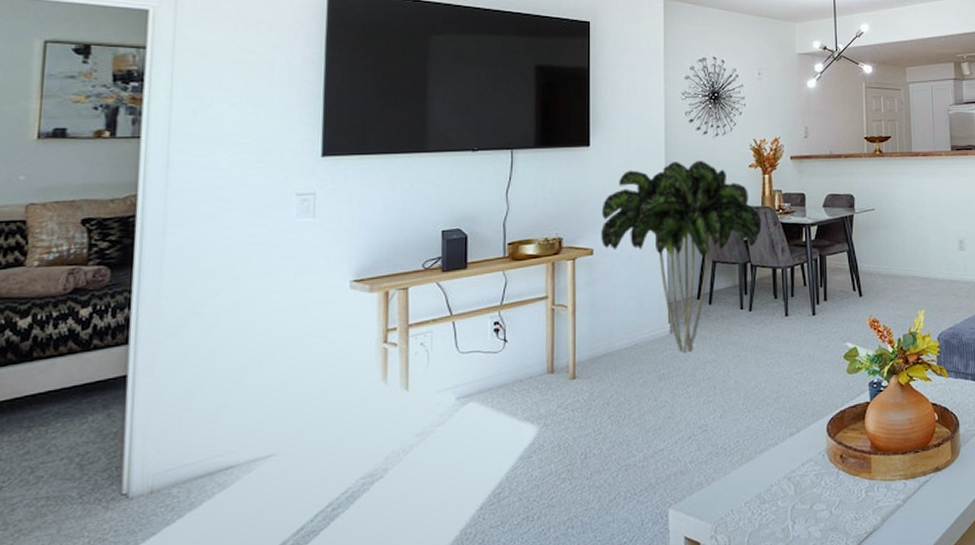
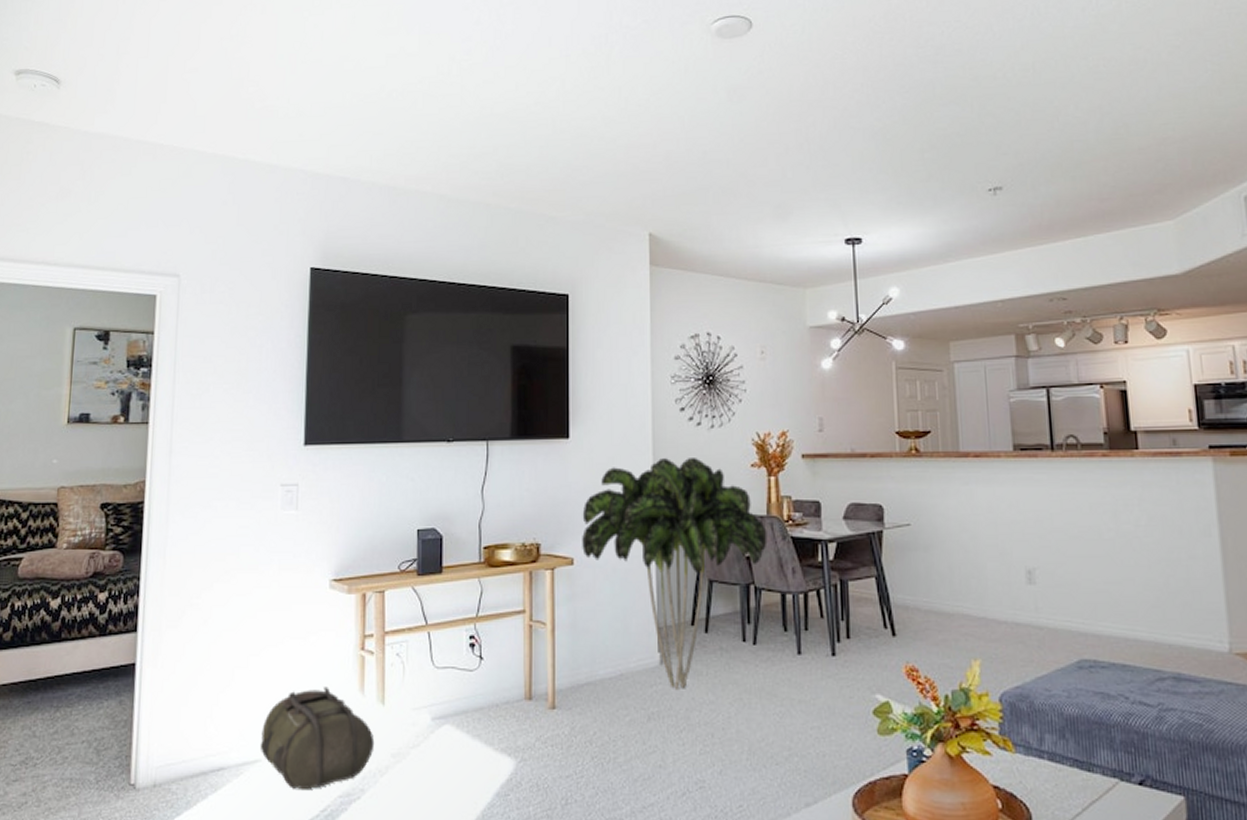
backpack: none [274,379,398,477] -> present [260,687,375,791]

